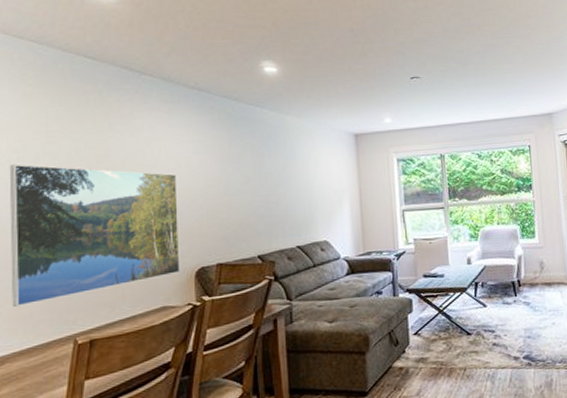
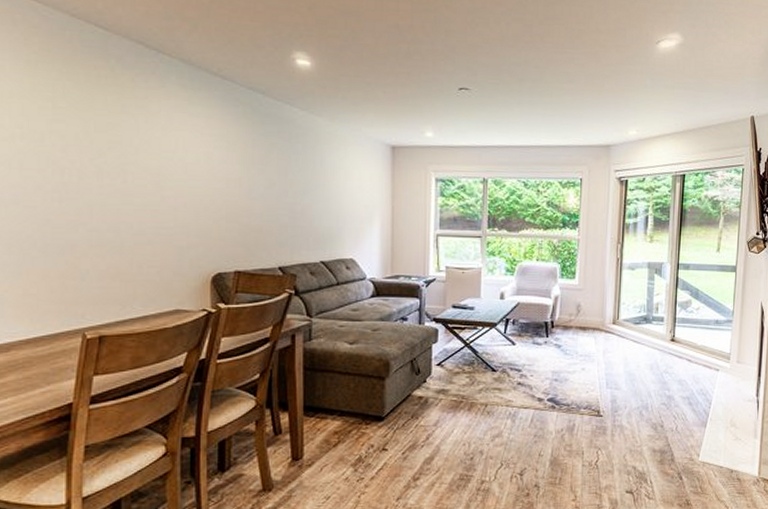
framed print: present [9,164,181,307] -> none [12,140,196,293]

